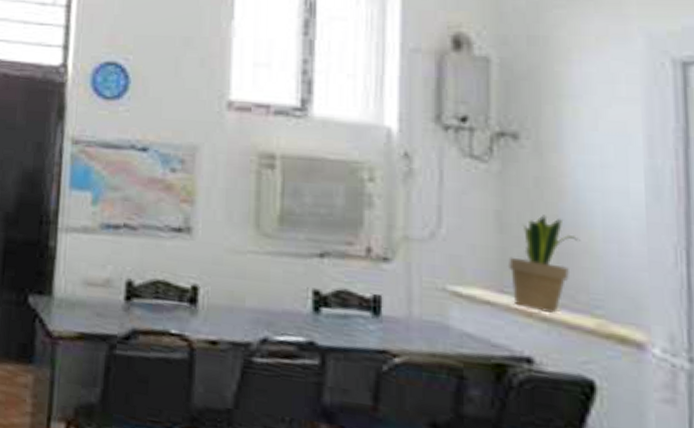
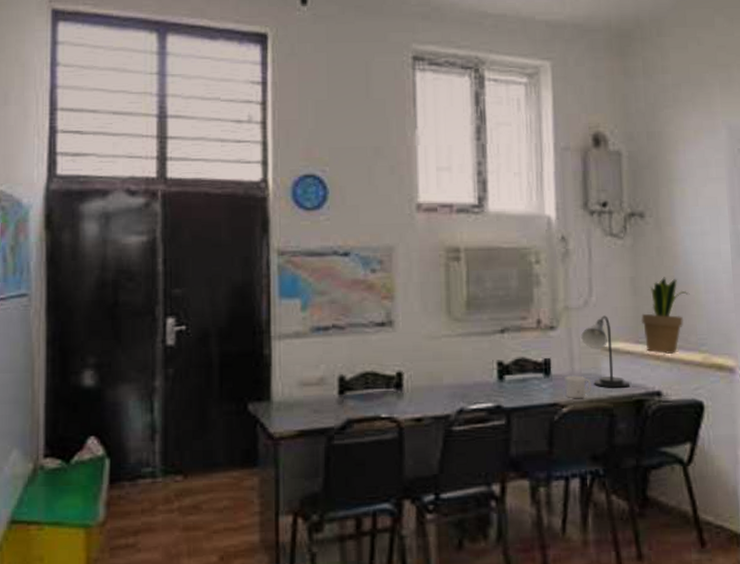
mug: none [399,319,436,351] -> present [565,375,592,399]
desk lamp: none [424,253,489,346] -> present [581,315,631,389]

